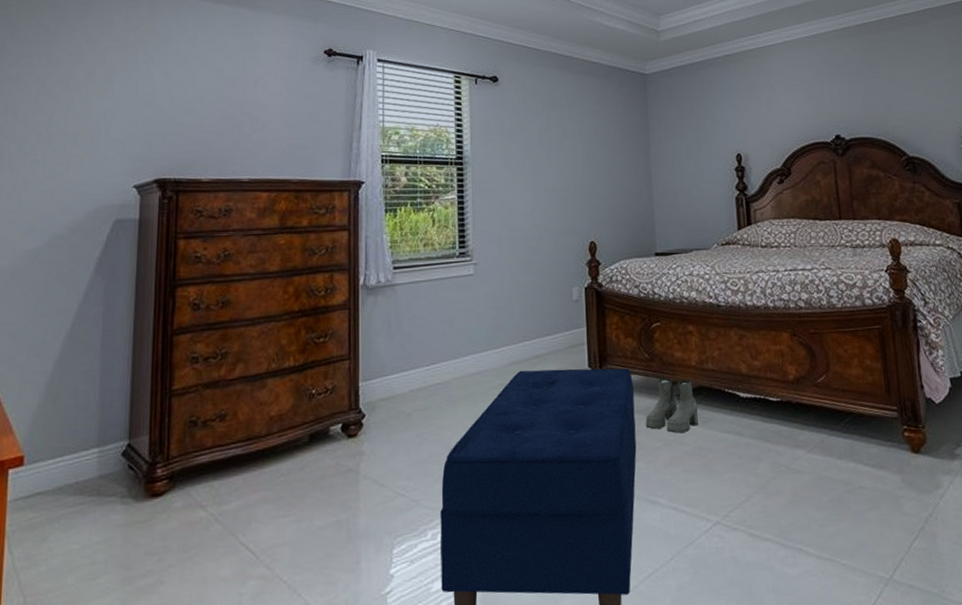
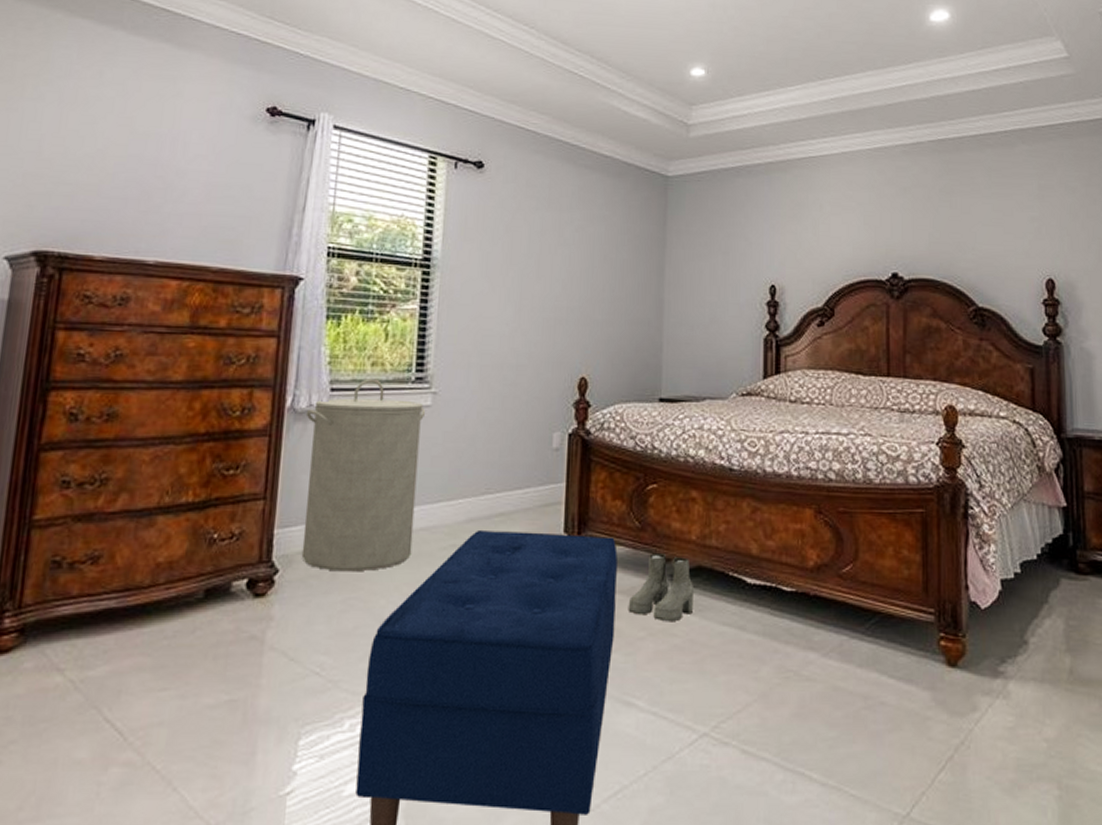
laundry hamper: none [376,256,470,413] -> present [301,378,426,572]

